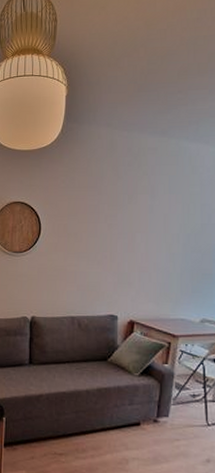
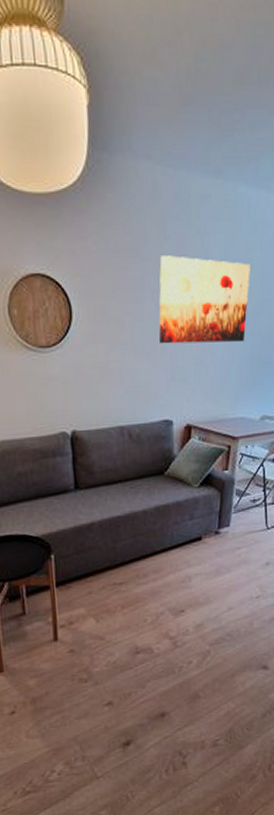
wall art: none [110,190,191,257] -> present [159,255,250,344]

